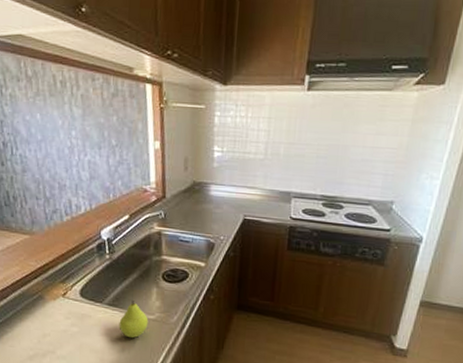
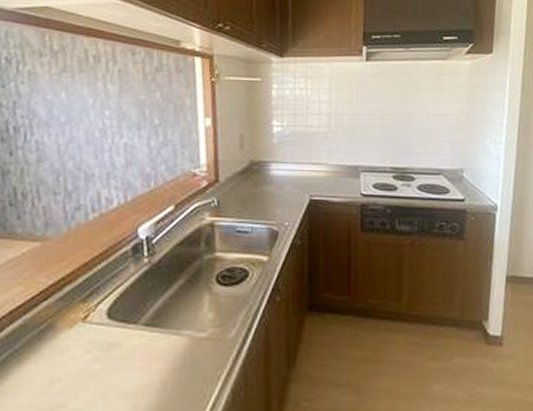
fruit: present [119,300,149,338] -> none [159,315,199,367]

